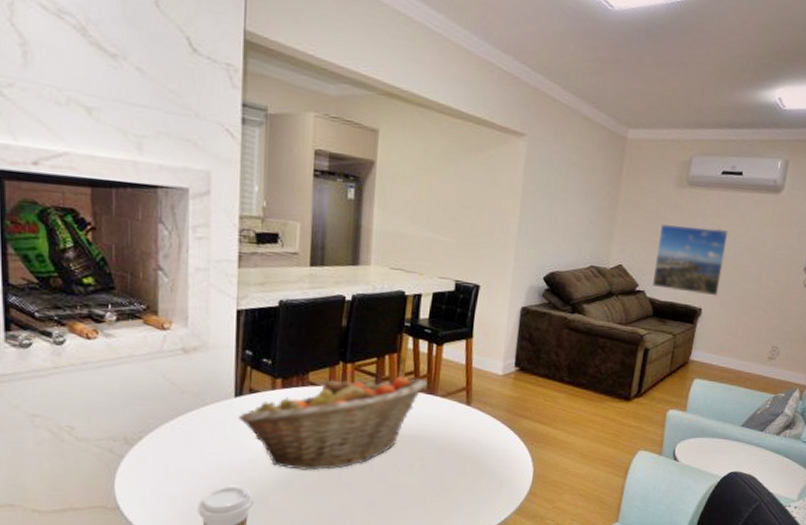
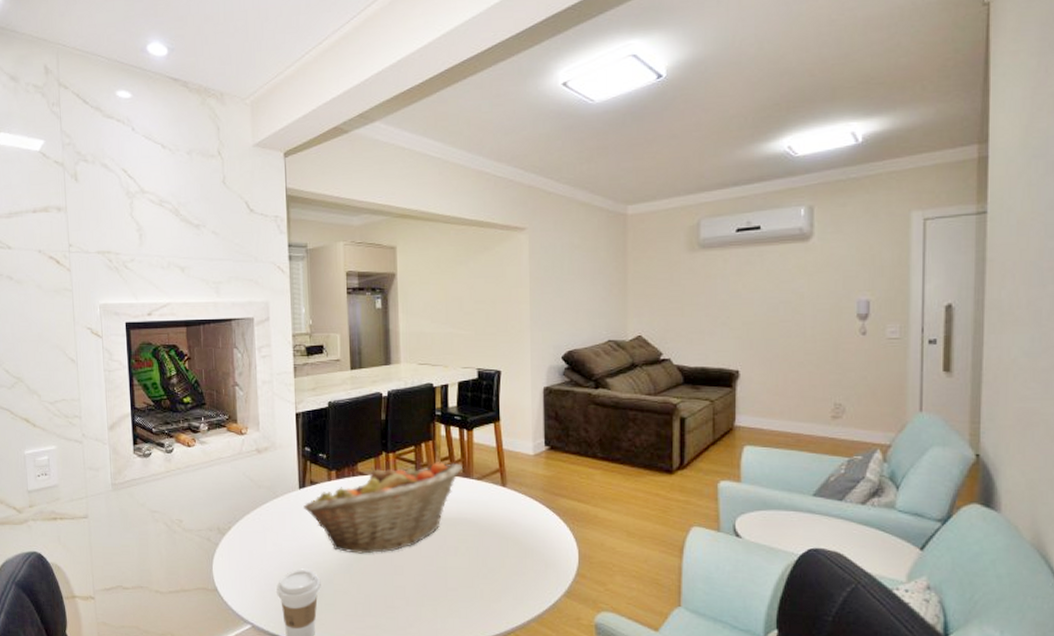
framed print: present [652,224,729,297] -> none [678,286,756,356]

